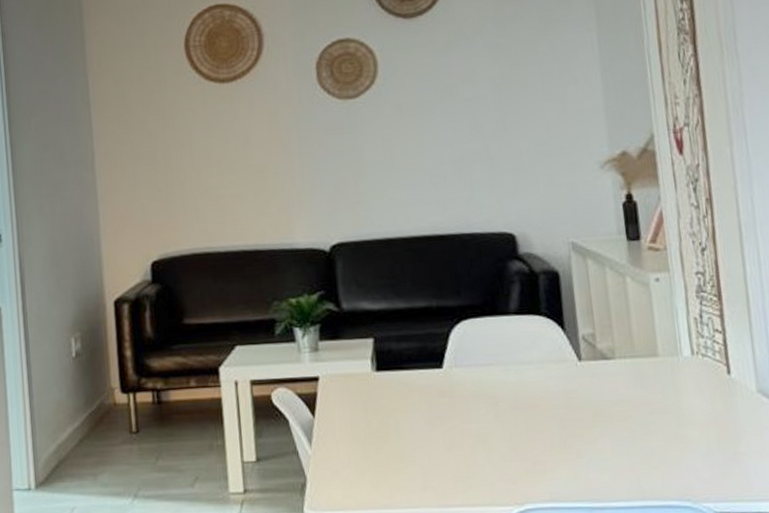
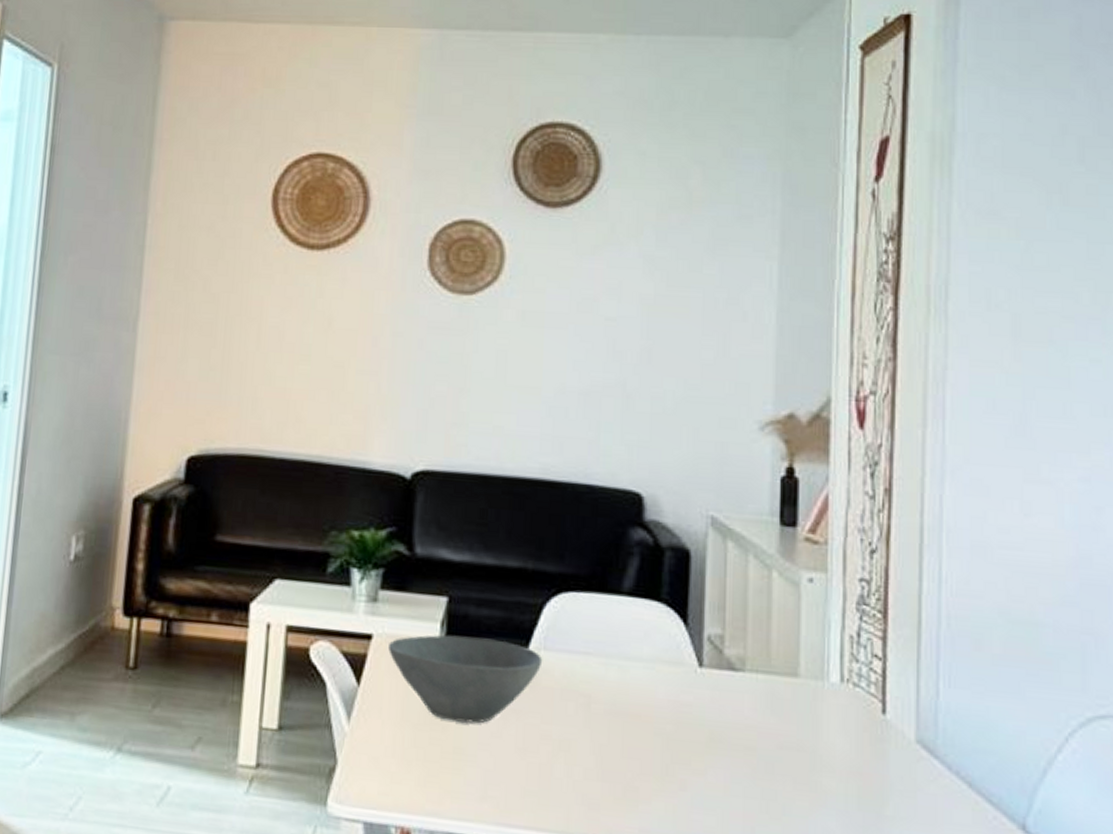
bowl: none [333,365,456,434] -> present [388,635,543,724]

